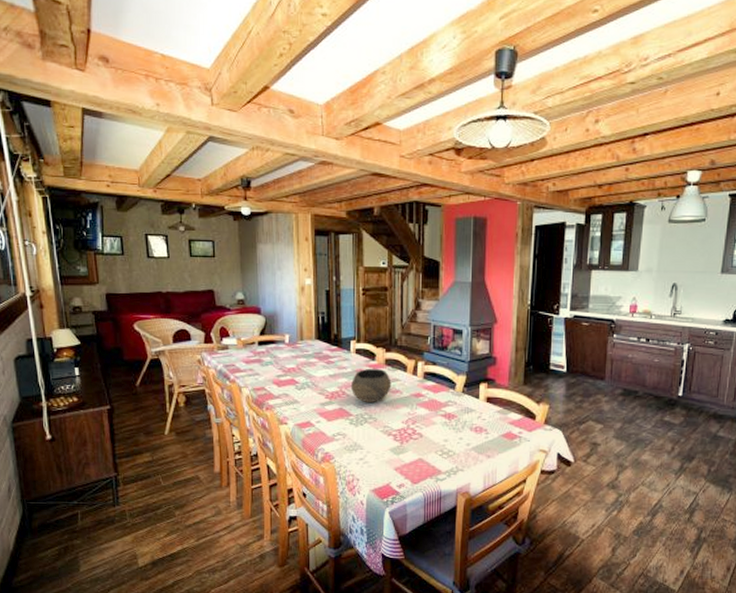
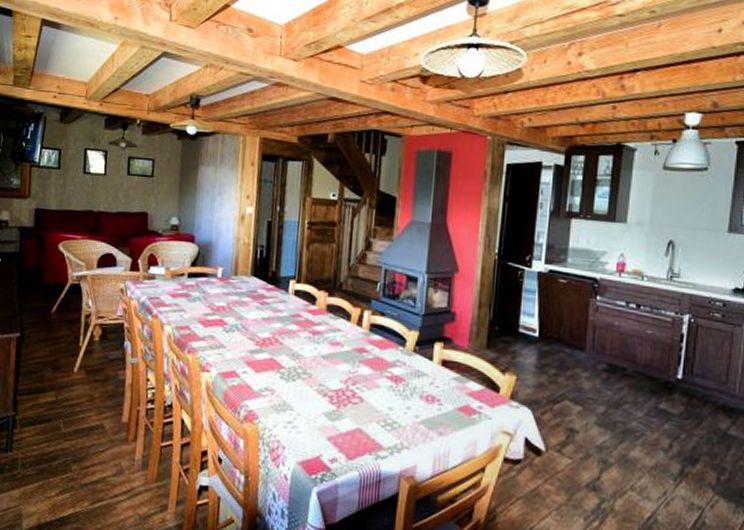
bowl: present [350,368,391,403] -> none [285,313,332,356]

